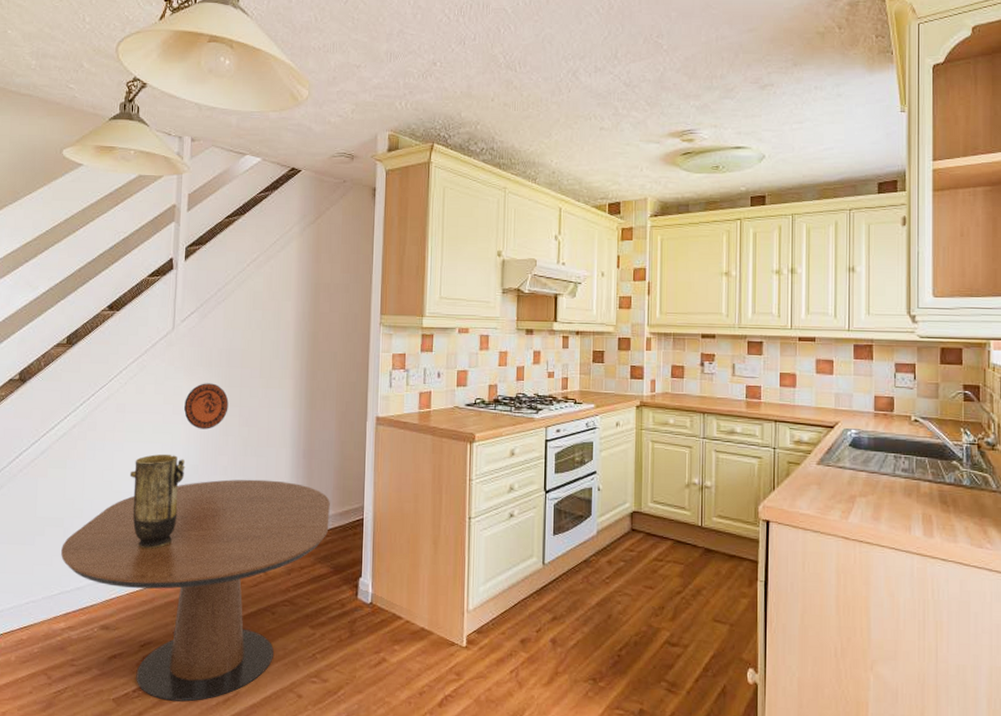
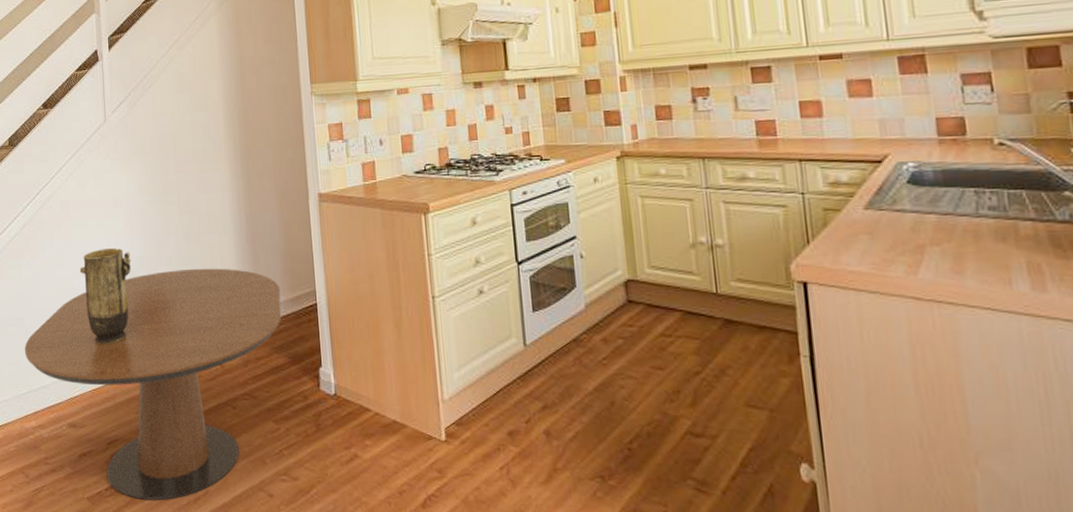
decorative plate: present [184,383,229,430] -> none [123,172,167,220]

